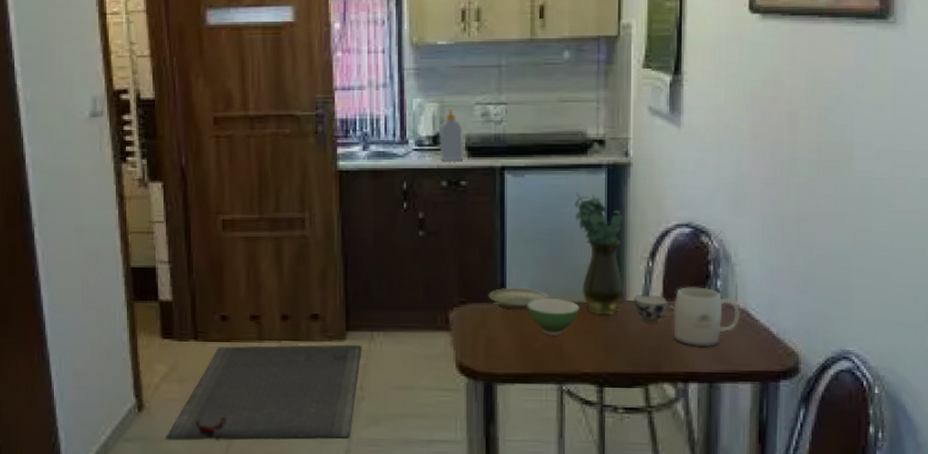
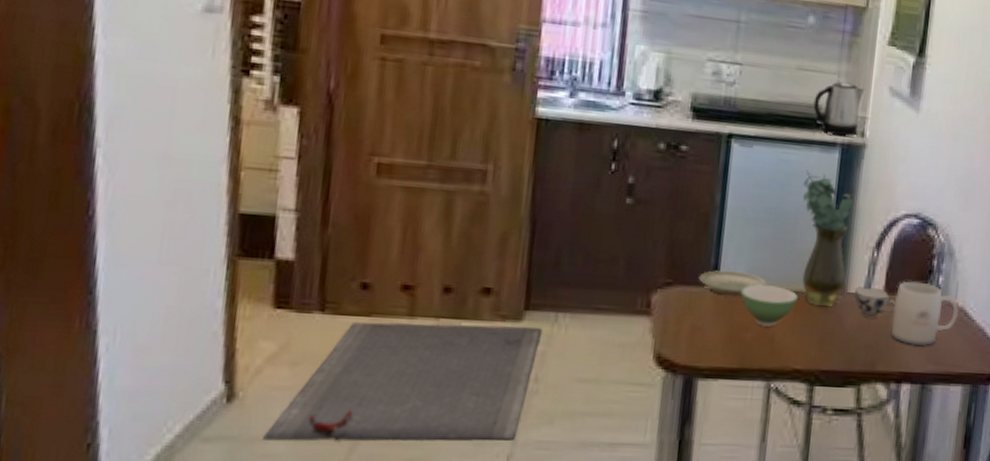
soap bottle: present [439,108,464,162] -> none [660,61,690,123]
kettle: none [576,107,623,158] -> present [813,81,864,137]

